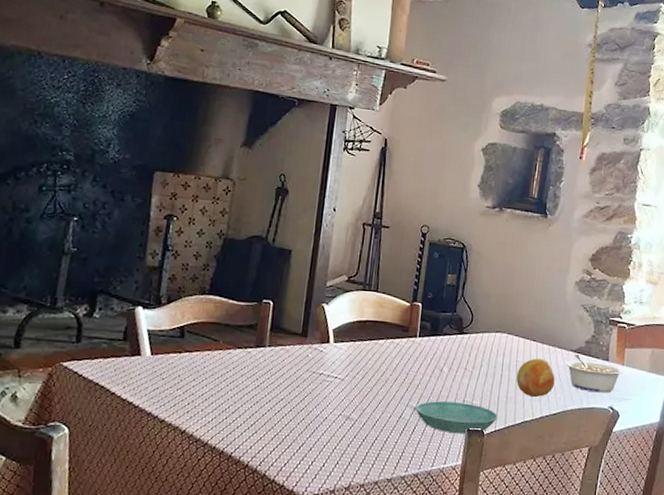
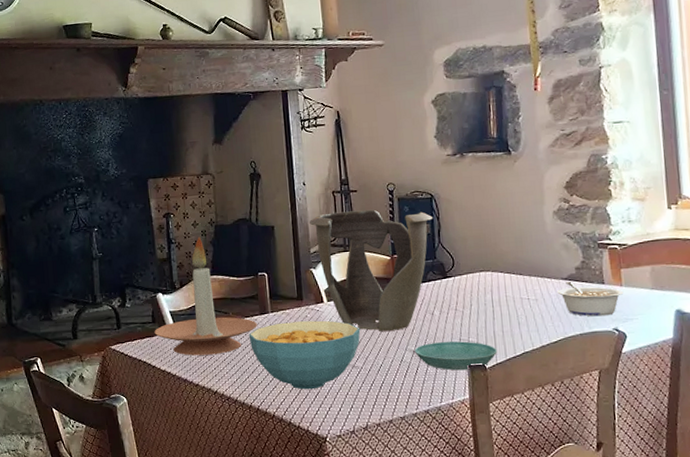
candle holder: none [122,248,250,387] -> present [154,237,257,356]
cereal bowl: none [236,359,364,439] -> present [248,320,361,390]
decorative bowl: none [332,245,460,384] -> present [310,209,432,332]
fruit: present [516,358,555,397] -> none [508,290,550,328]

